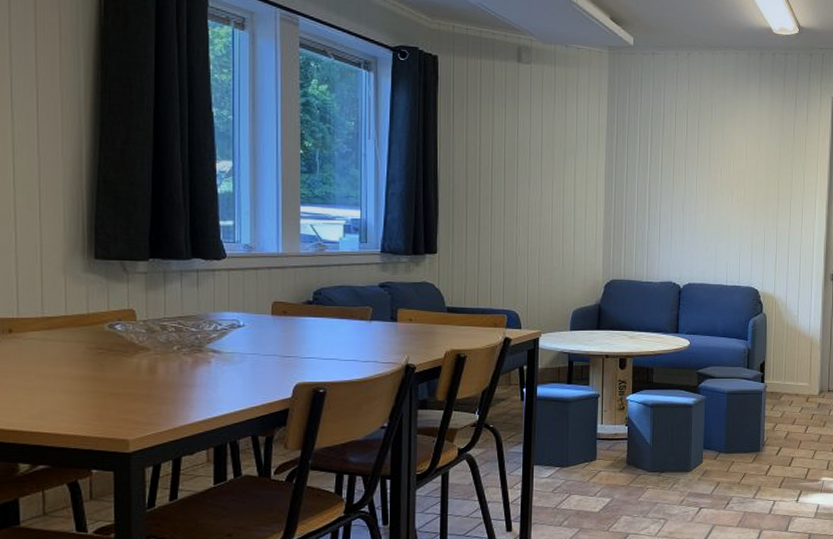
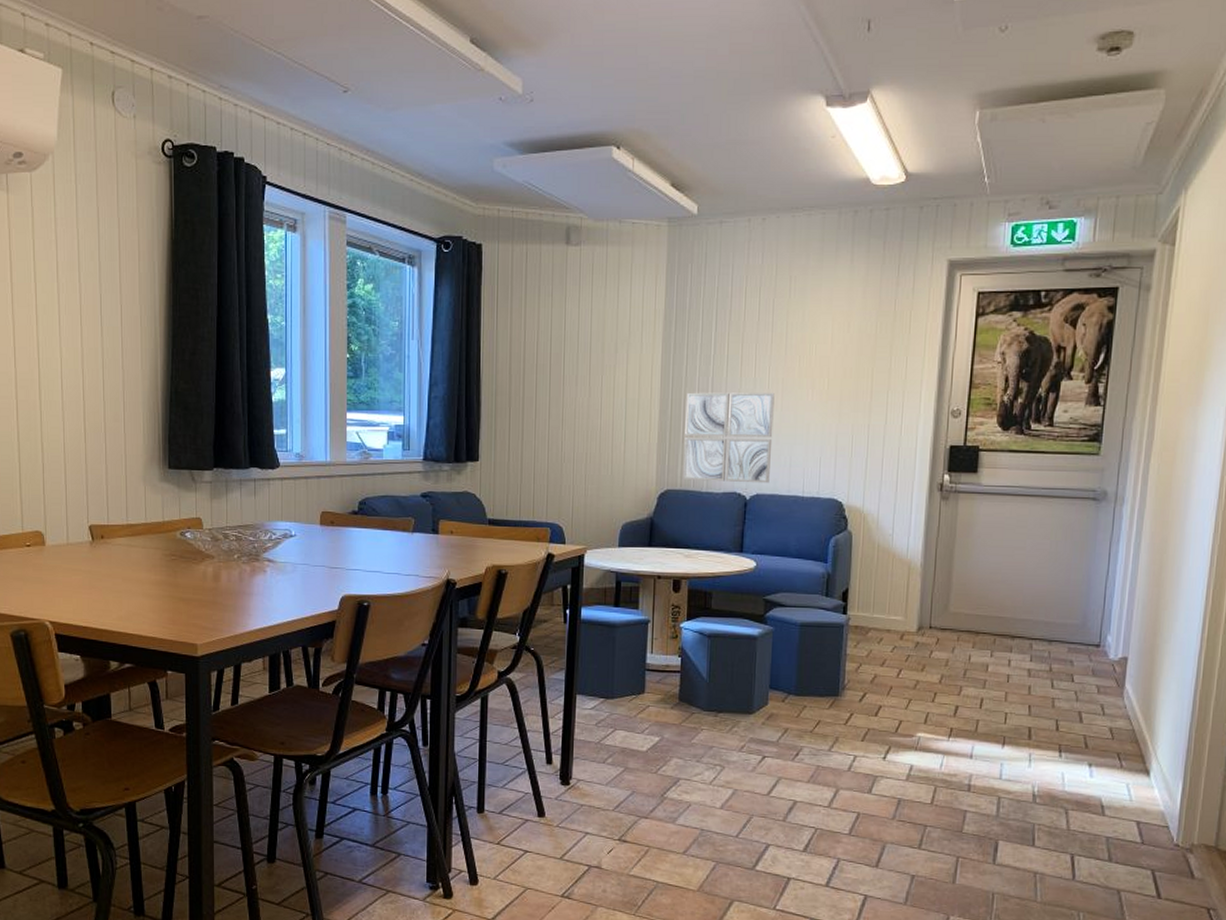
wall art: none [626,196,701,274] -> present [683,392,775,484]

